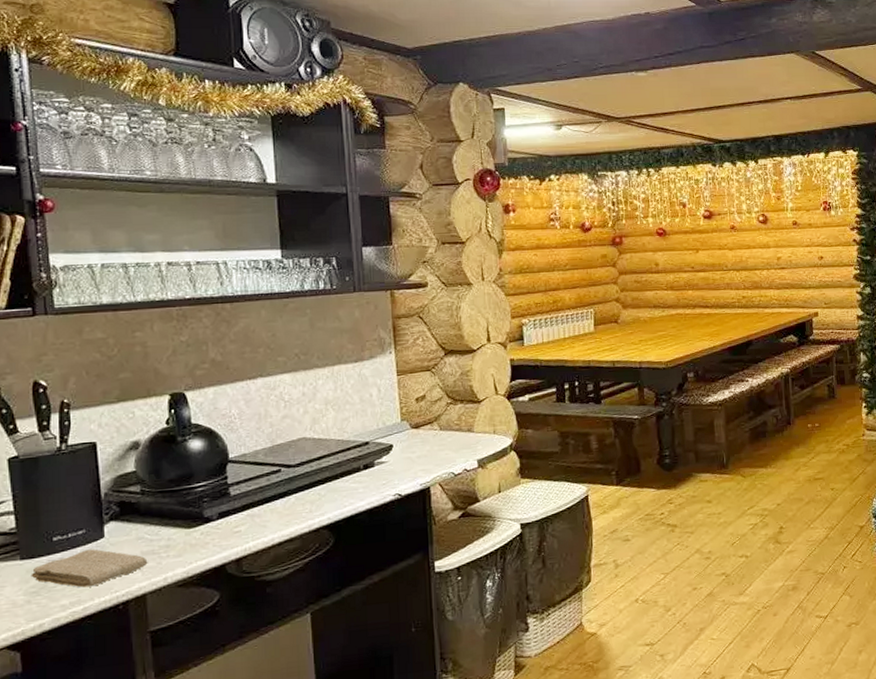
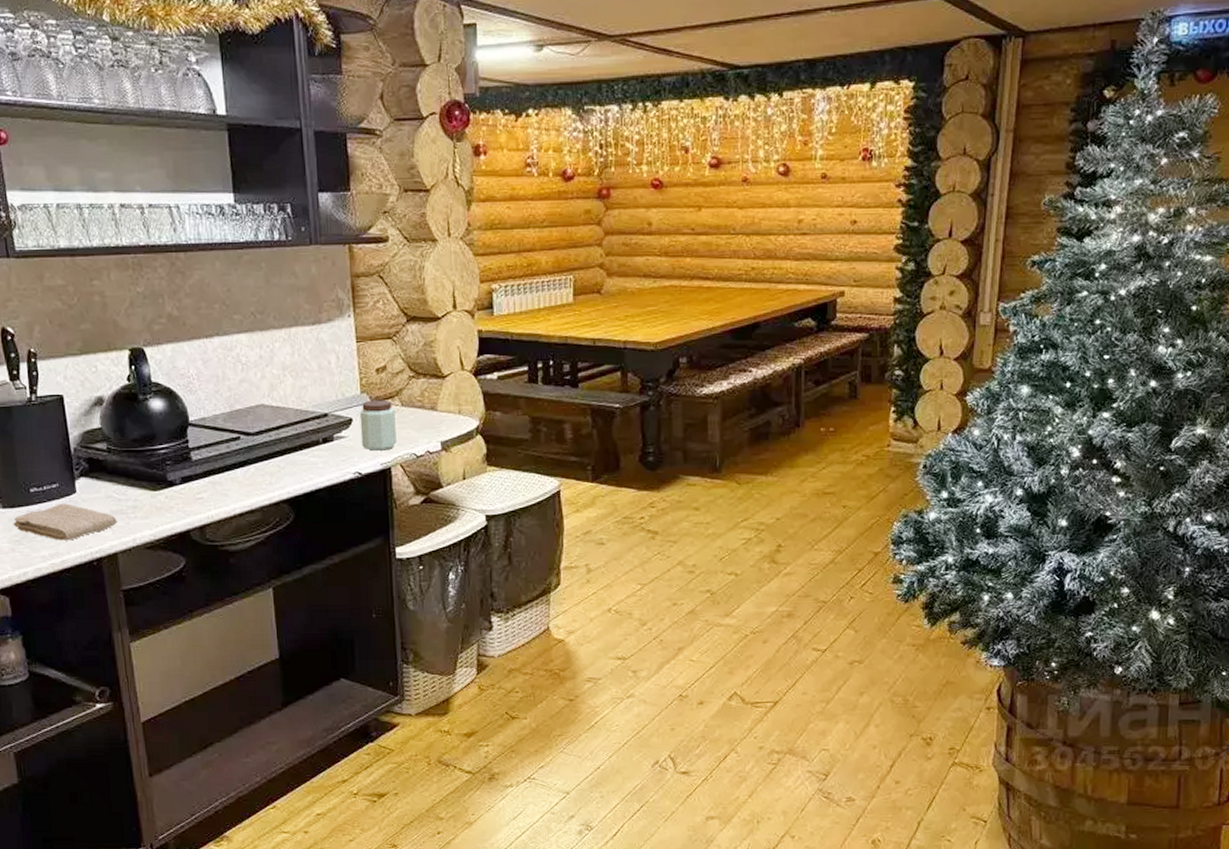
peanut butter: none [400,425,435,473] -> present [359,399,397,451]

